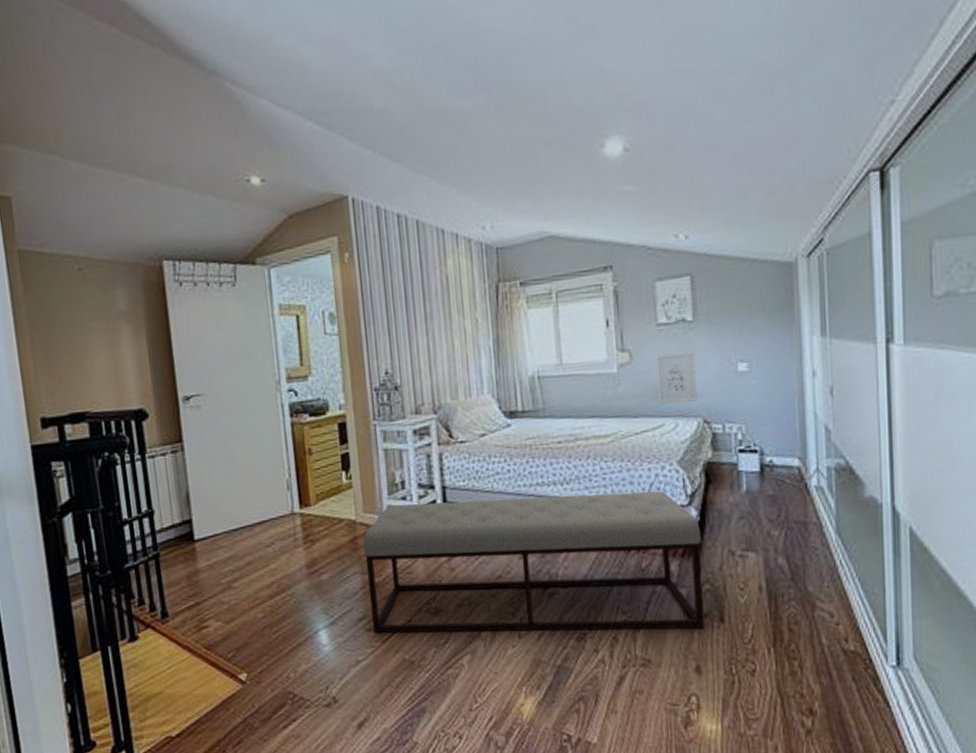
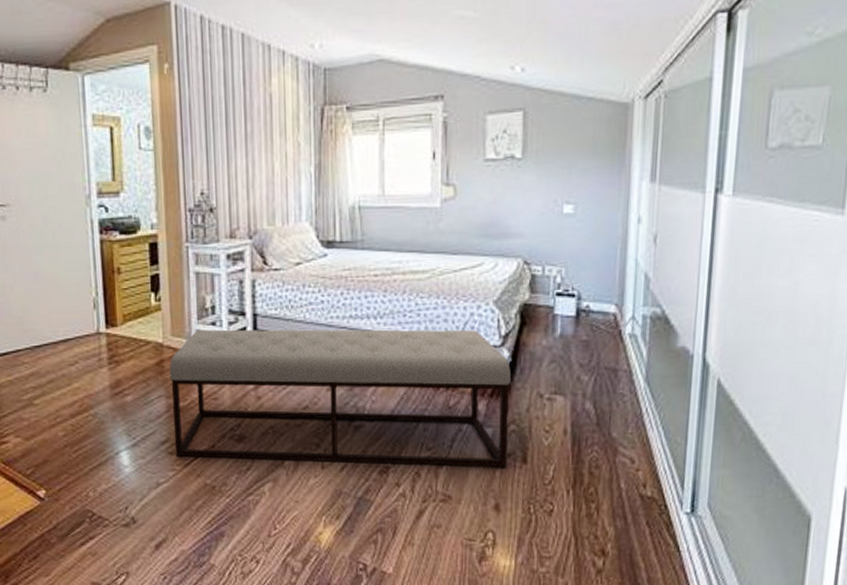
wall art: present [655,352,697,404] -> none [479,190,521,242]

